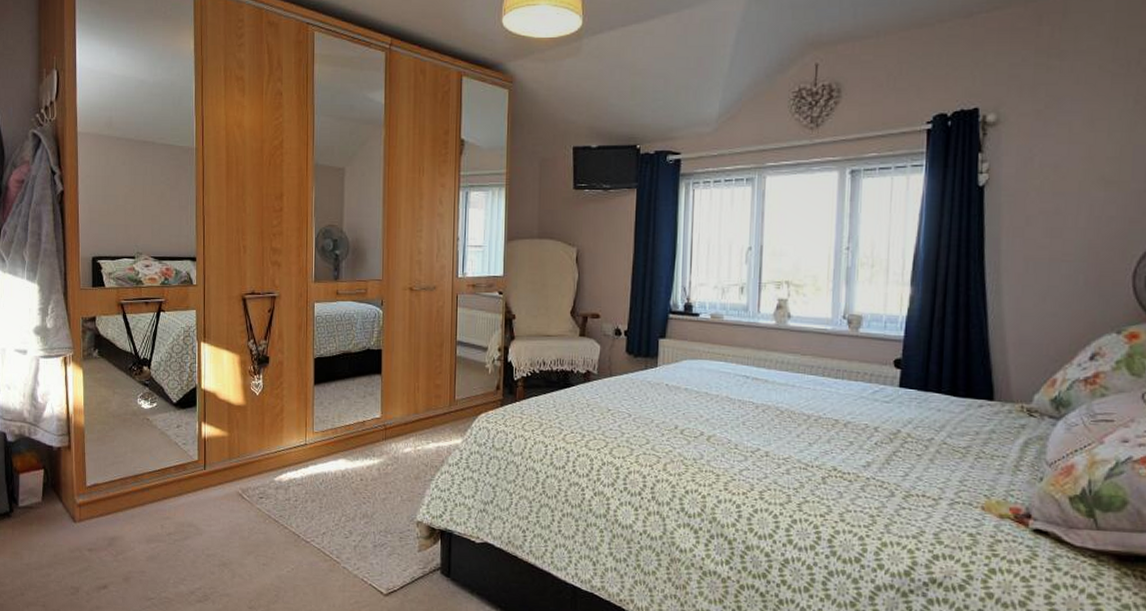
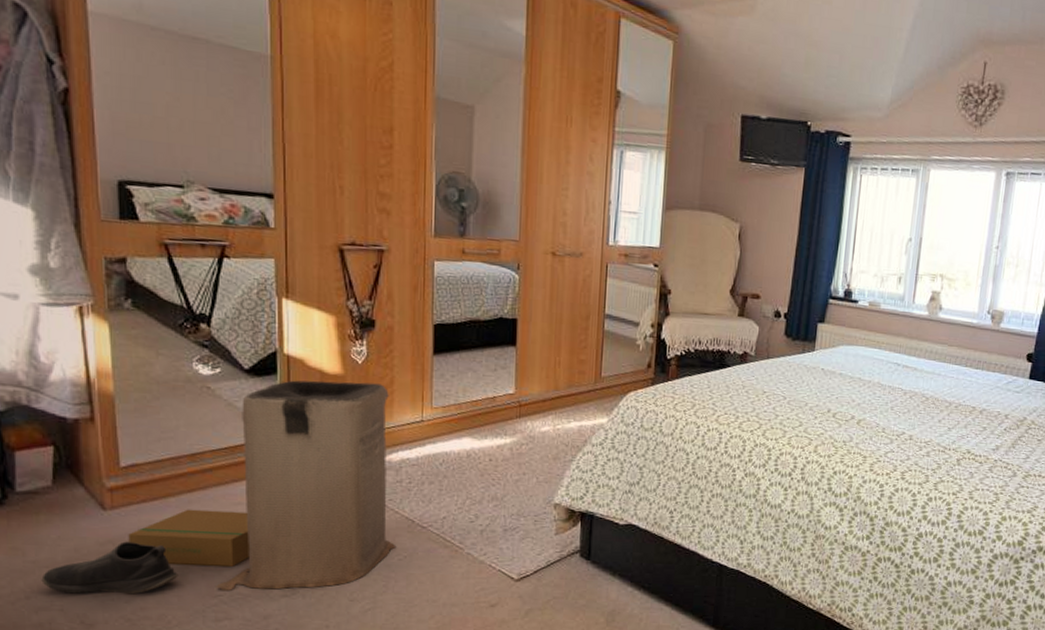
shoe: none [32,549,123,595] -> present [41,541,178,595]
box: none [90,522,175,573] -> present [128,509,251,567]
laundry basket: none [149,411,286,595] -> present [216,380,397,590]

